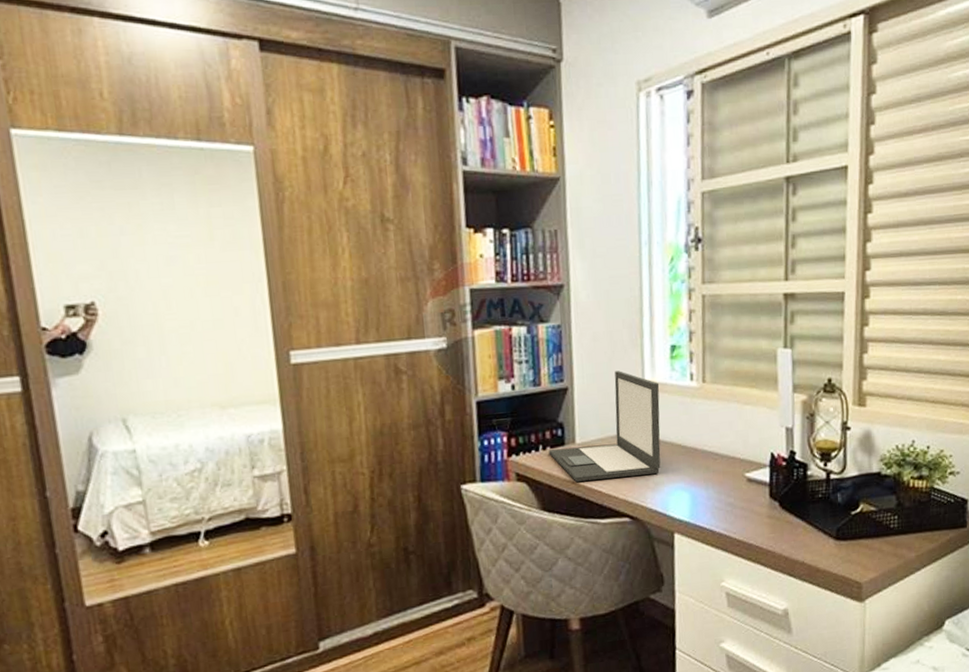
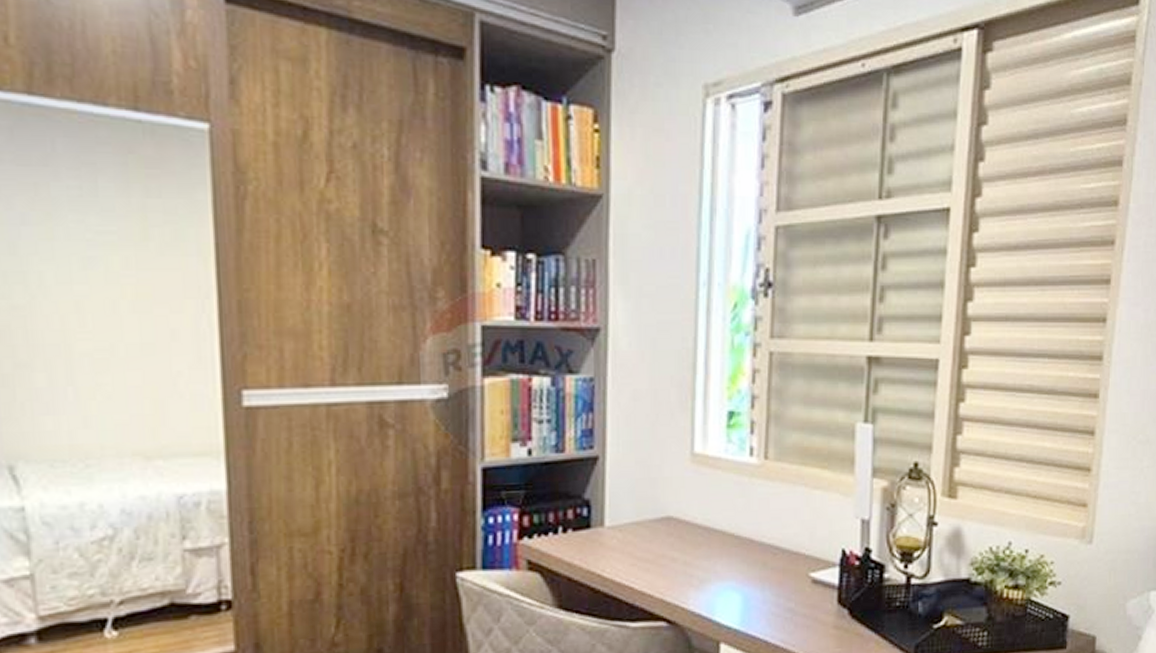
laptop: present [548,371,661,482] -> none [570,439,712,574]

